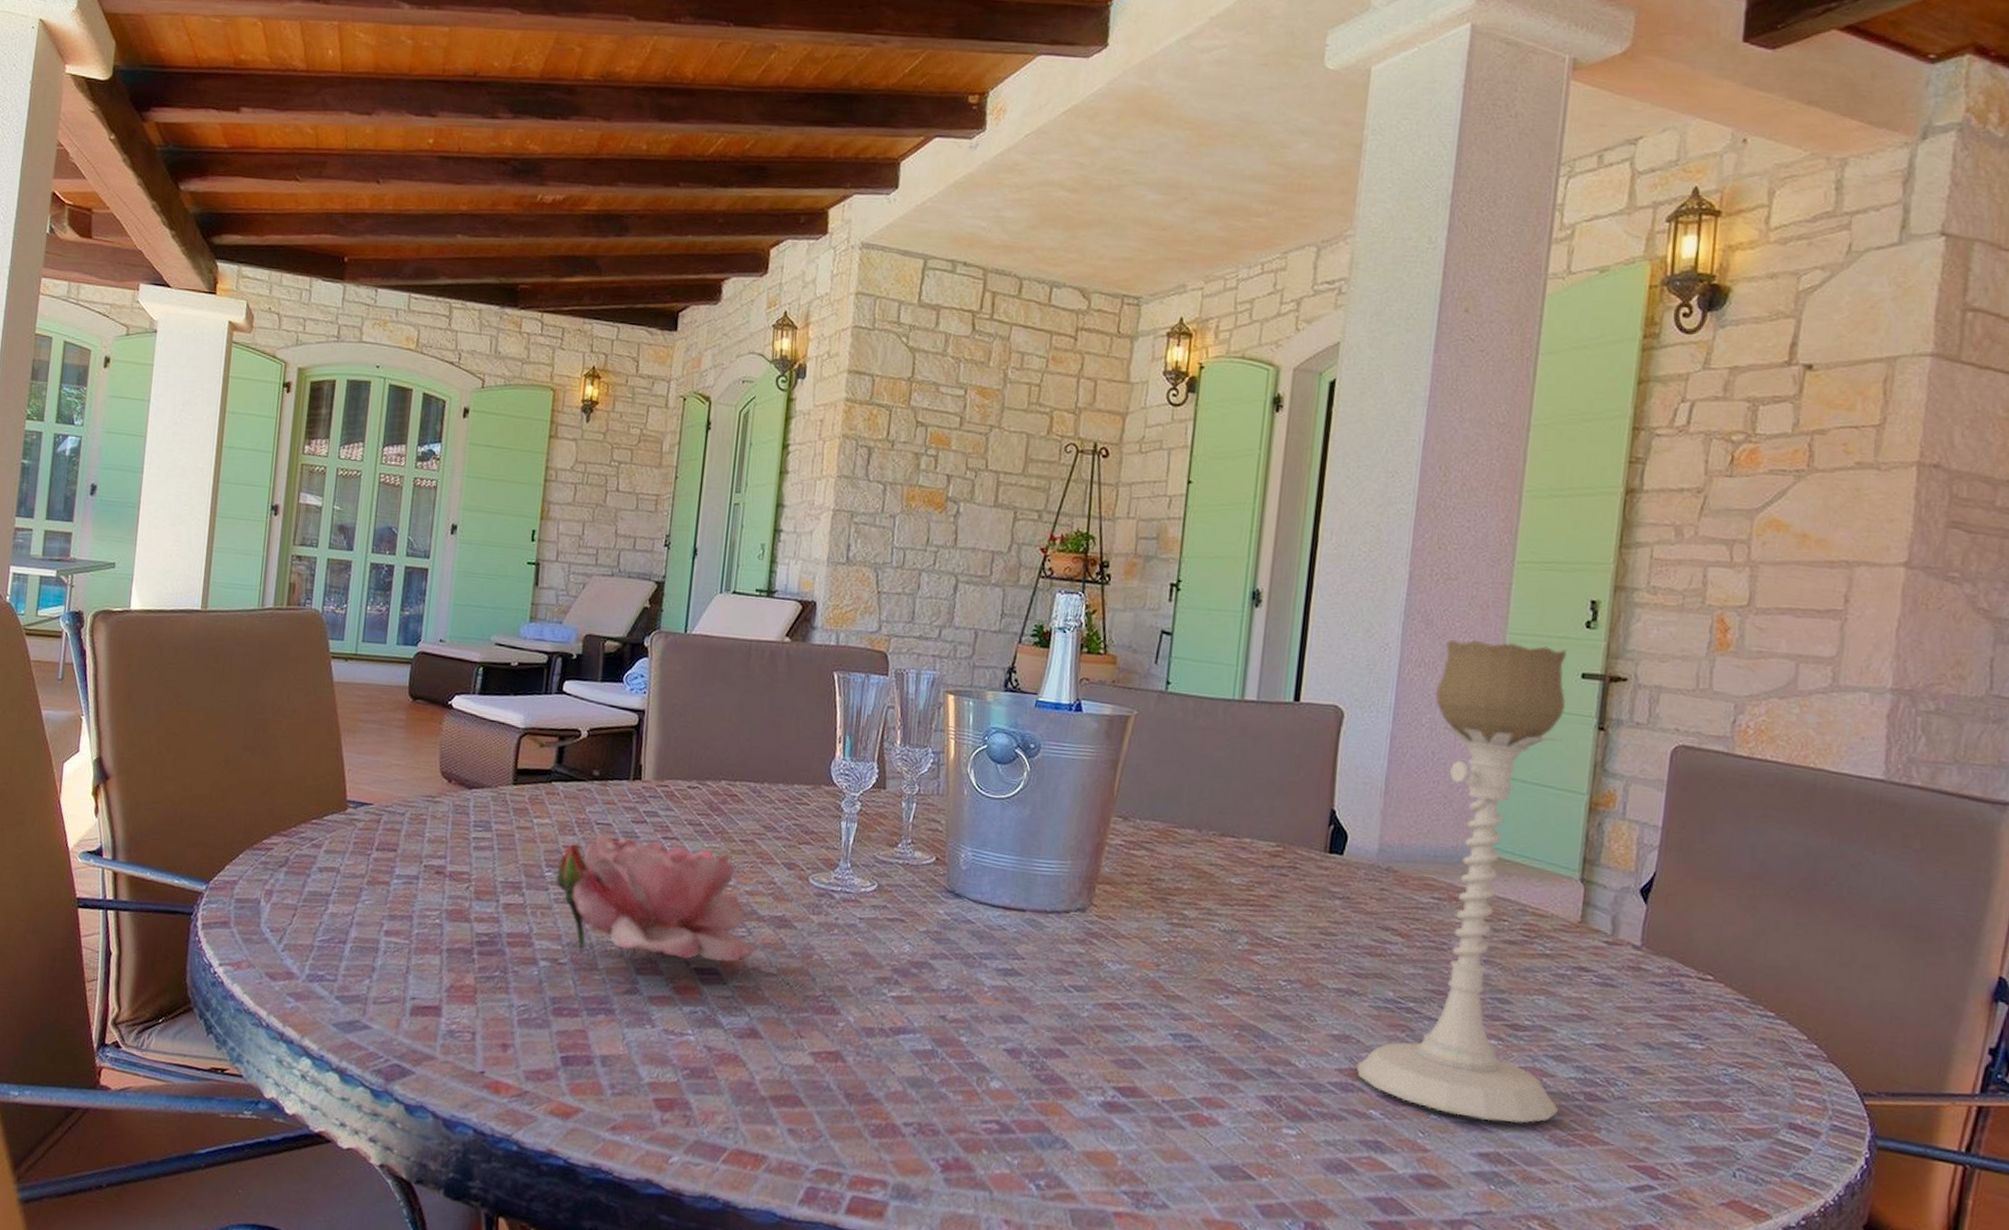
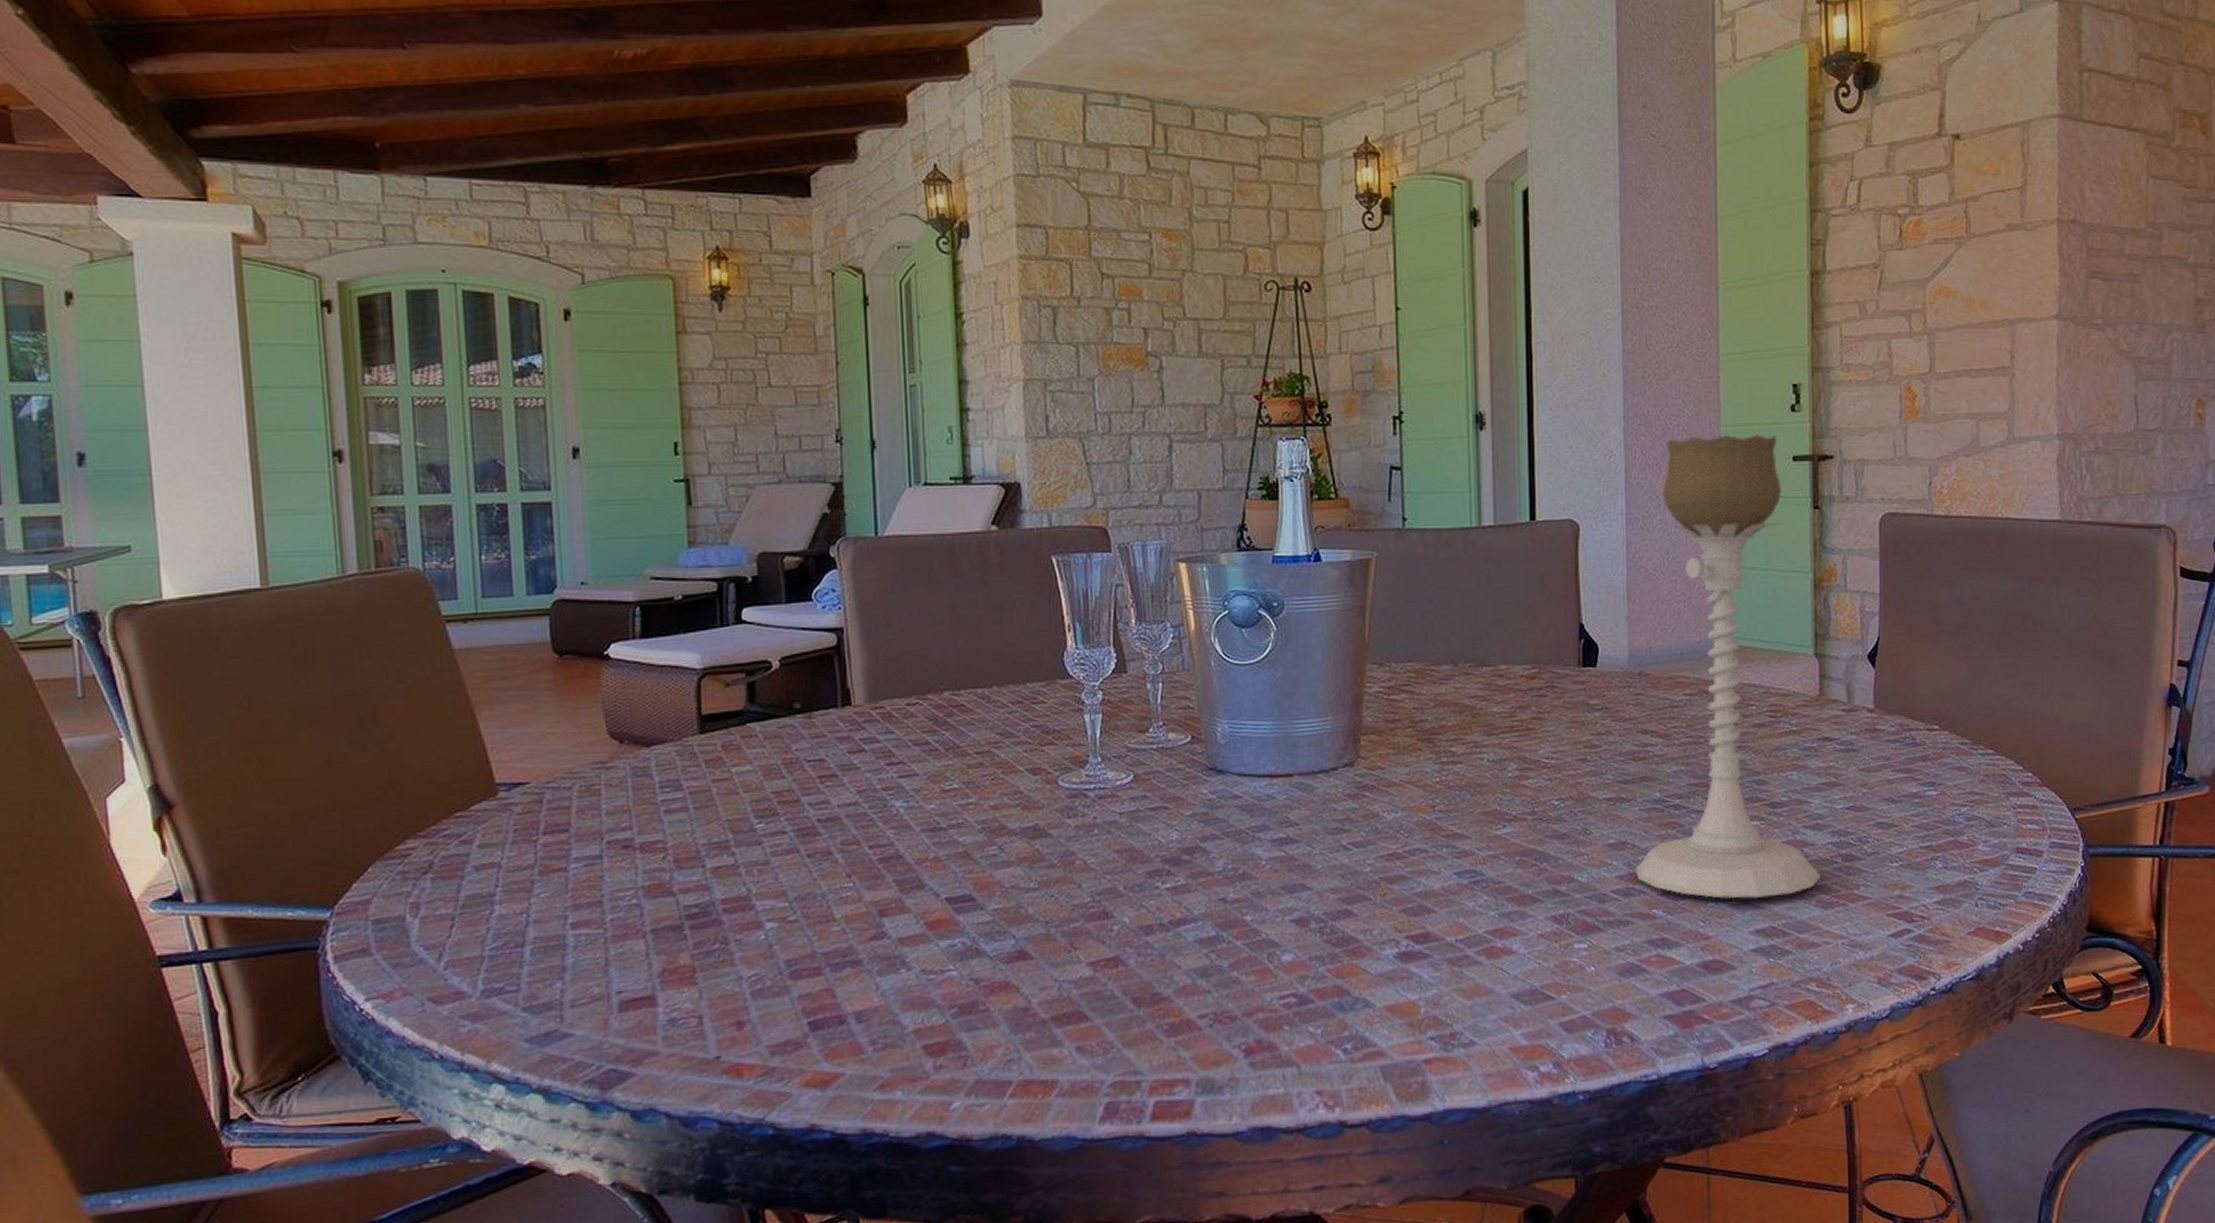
flower: present [555,833,757,966] -> none [768,769,1012,908]

